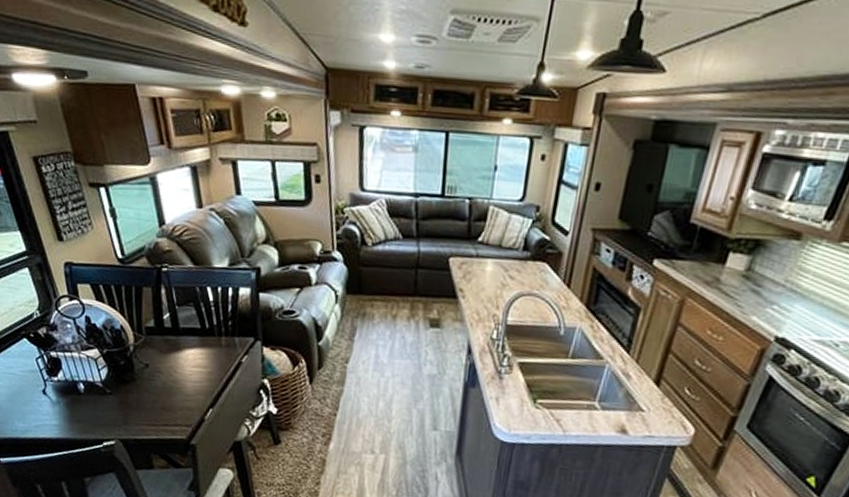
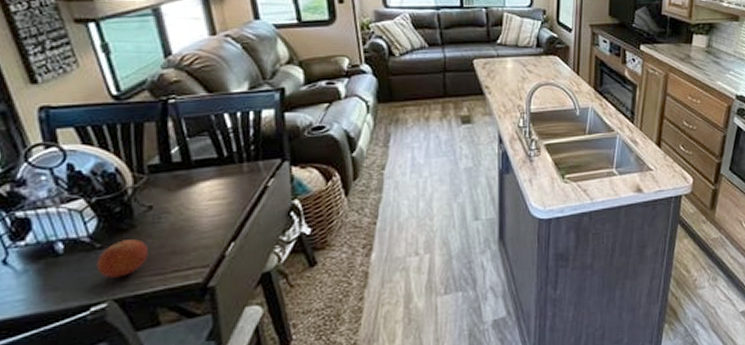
fruit: none [107,390,146,422] -> present [96,239,149,278]

